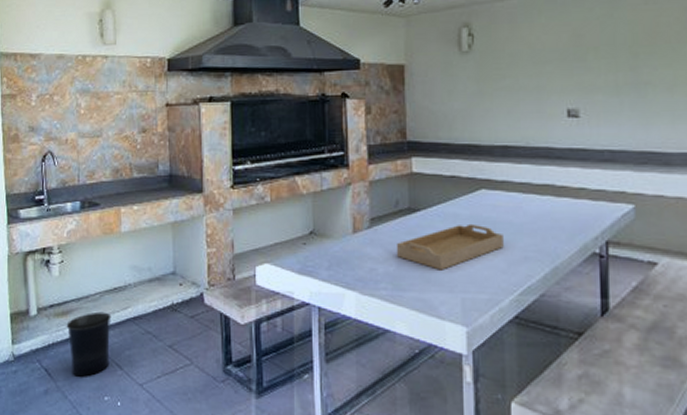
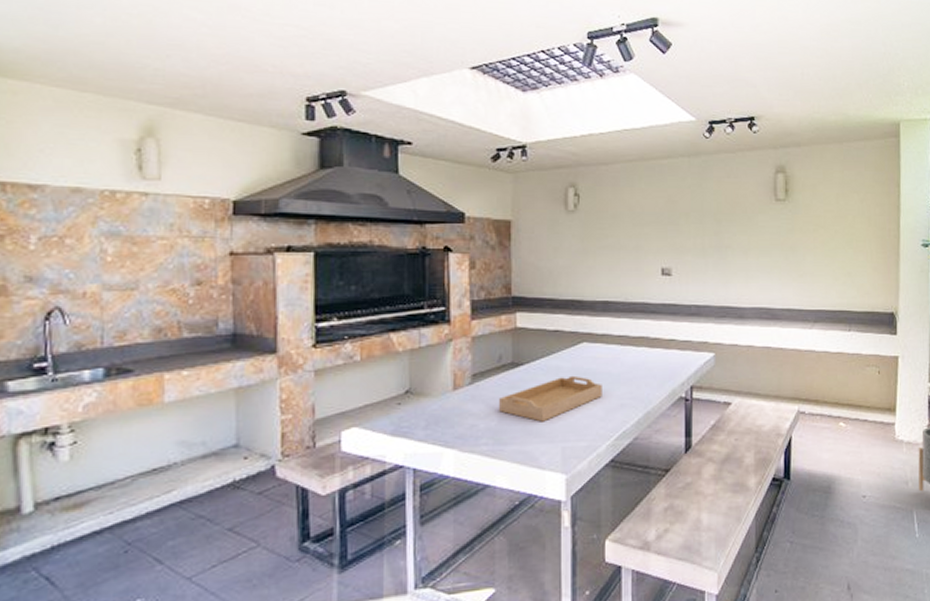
waste bin: present [66,311,112,377] -> none [80,498,148,581]

